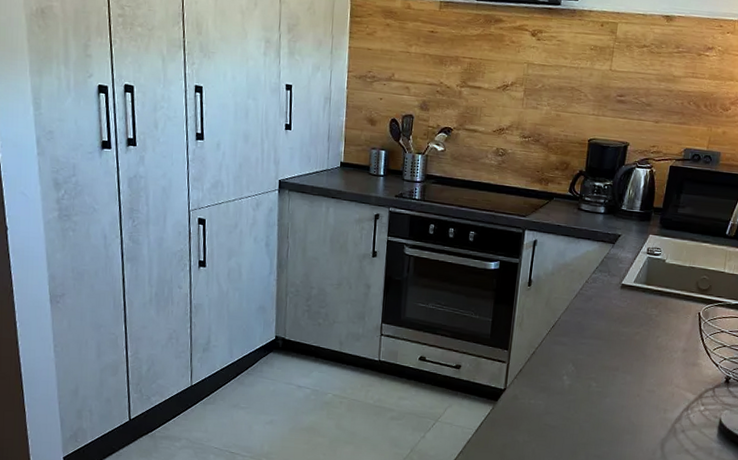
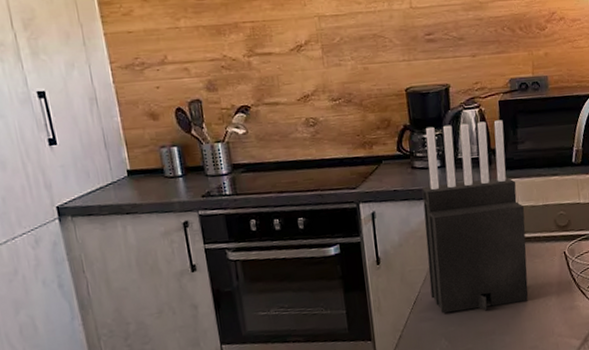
knife block: none [569,176,672,349] -> present [421,120,528,314]

